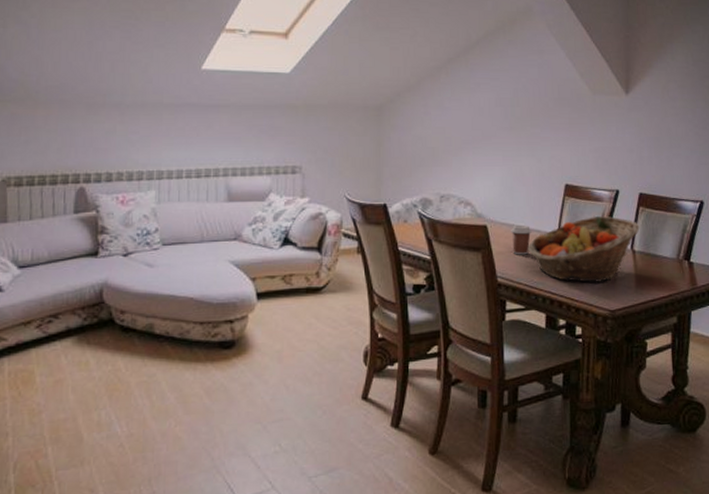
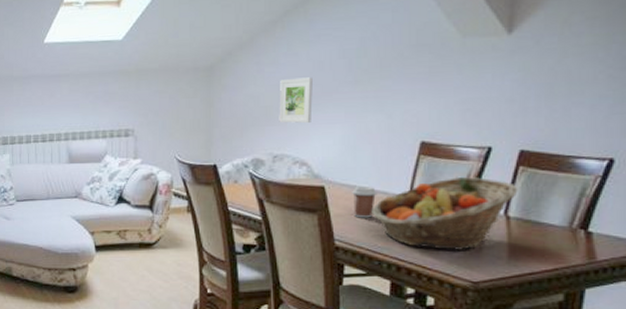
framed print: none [445,122,475,164] -> present [279,77,313,123]

